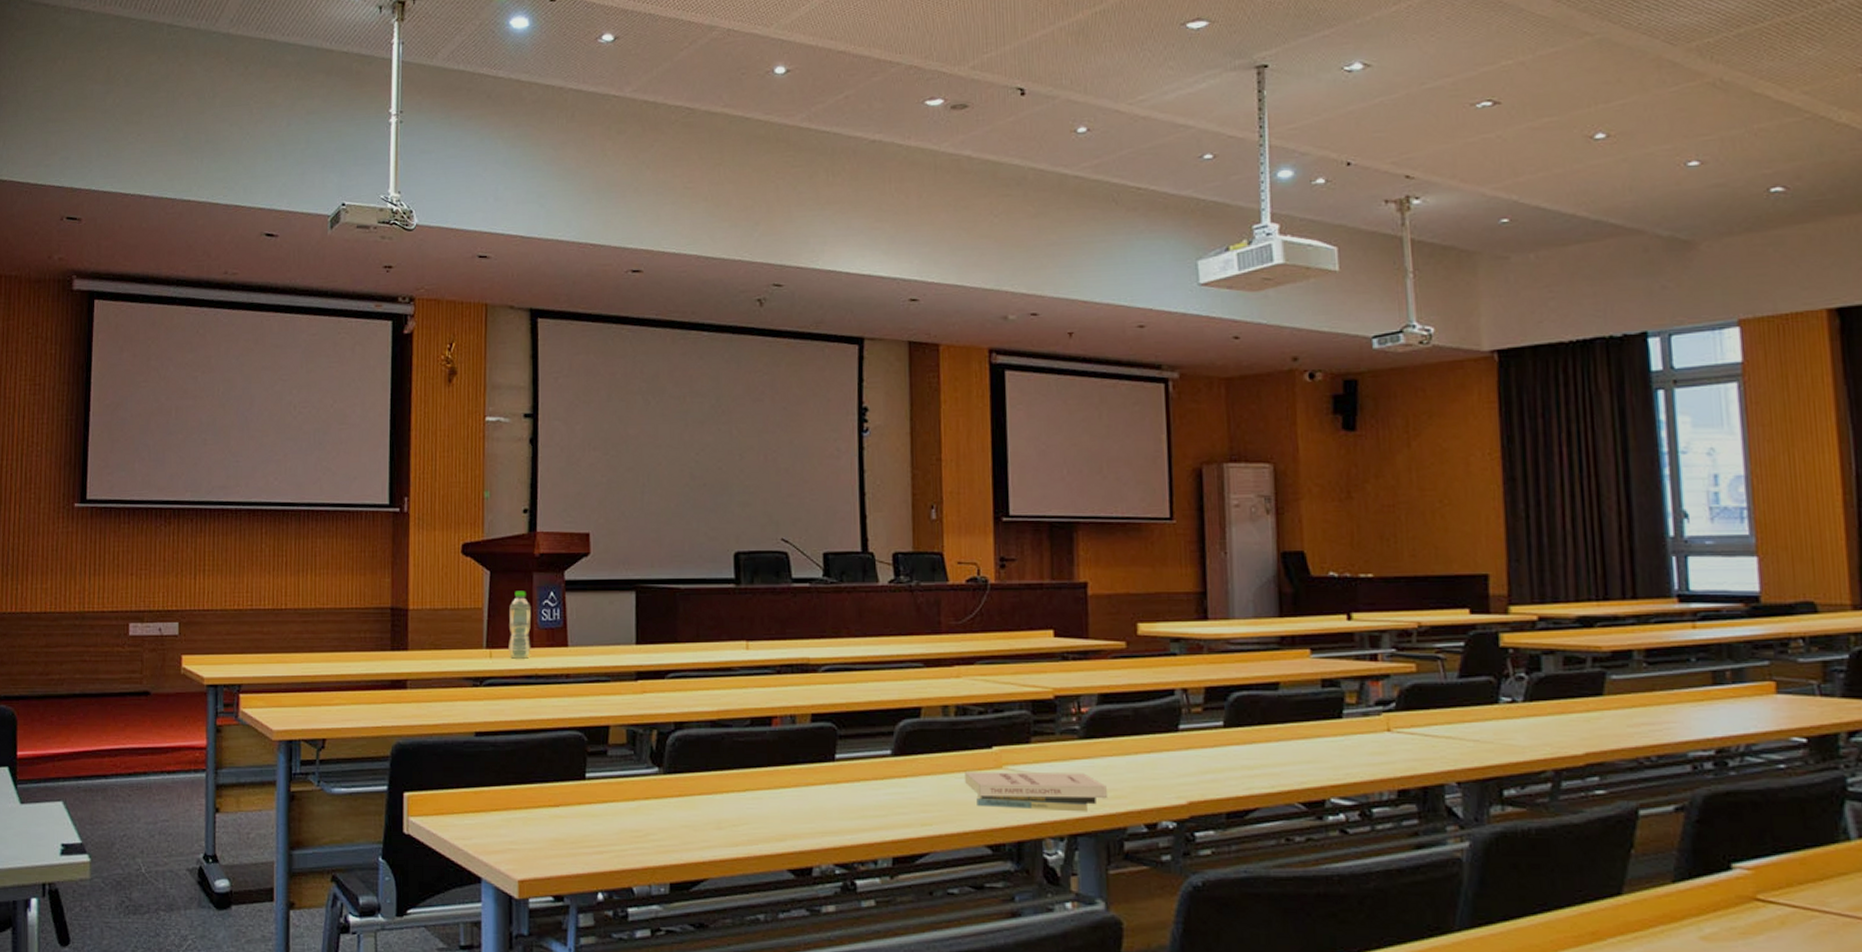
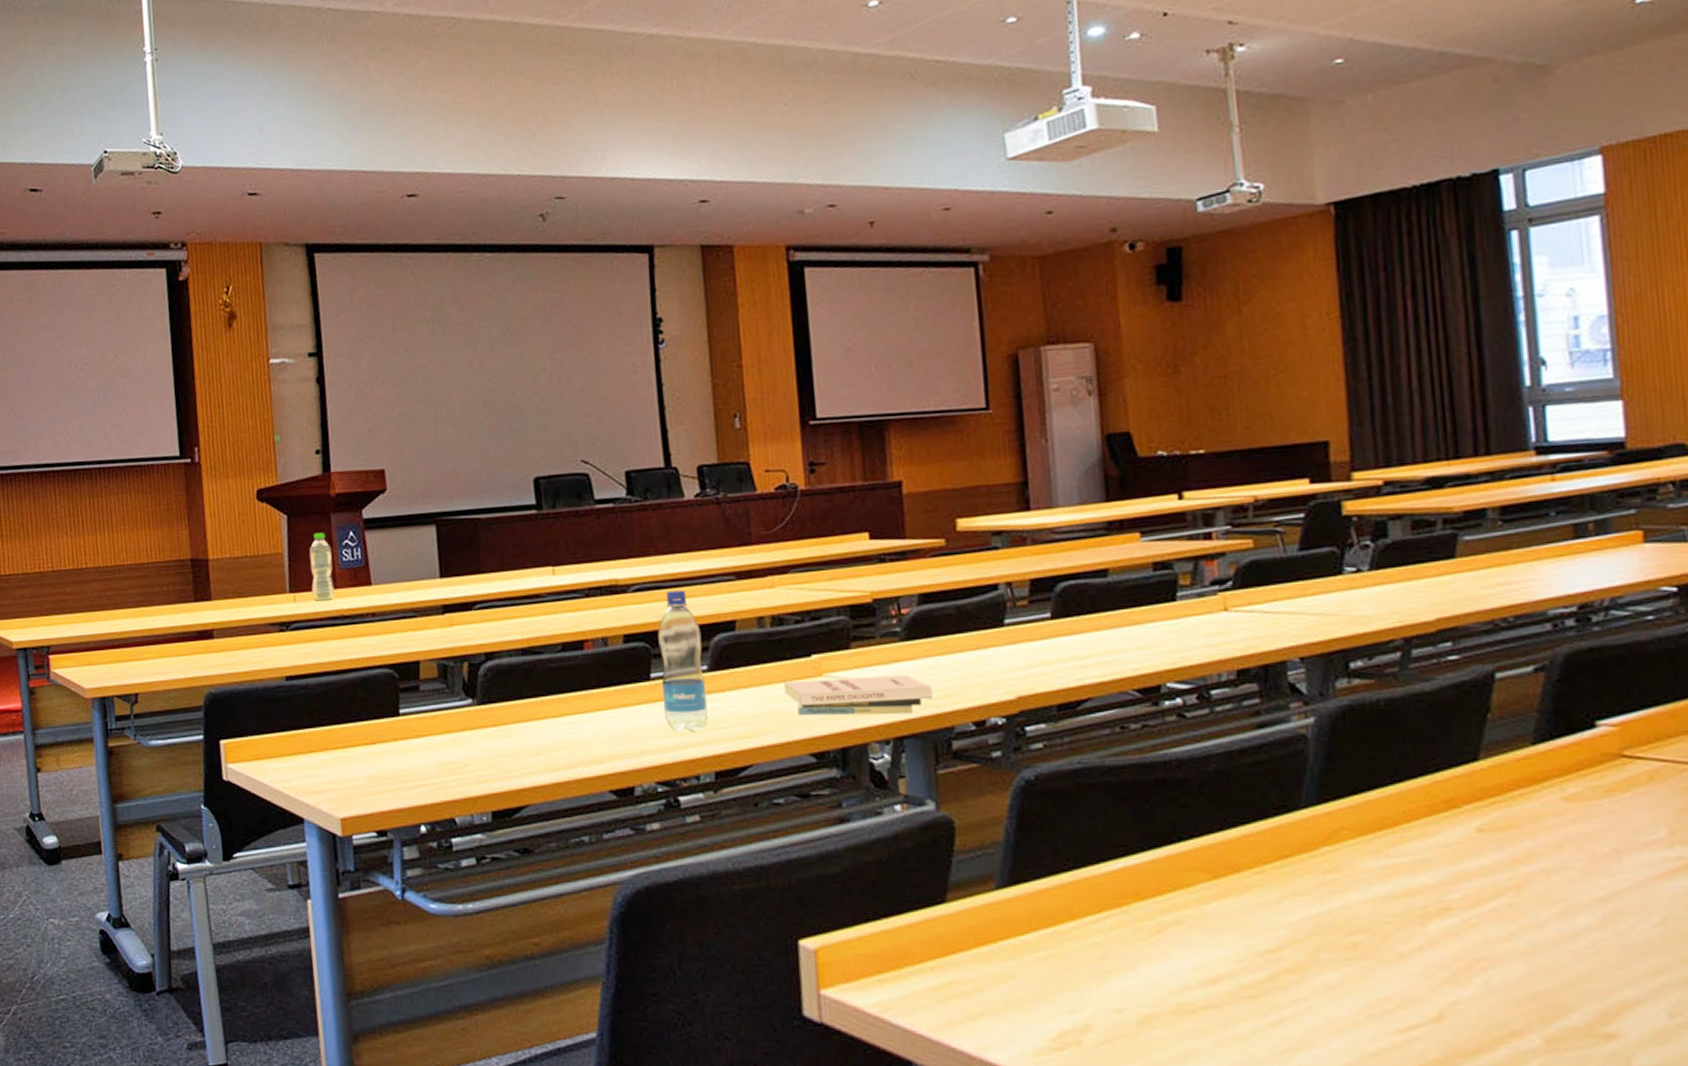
bottle: none [845,673,889,817] -> present [657,590,708,733]

